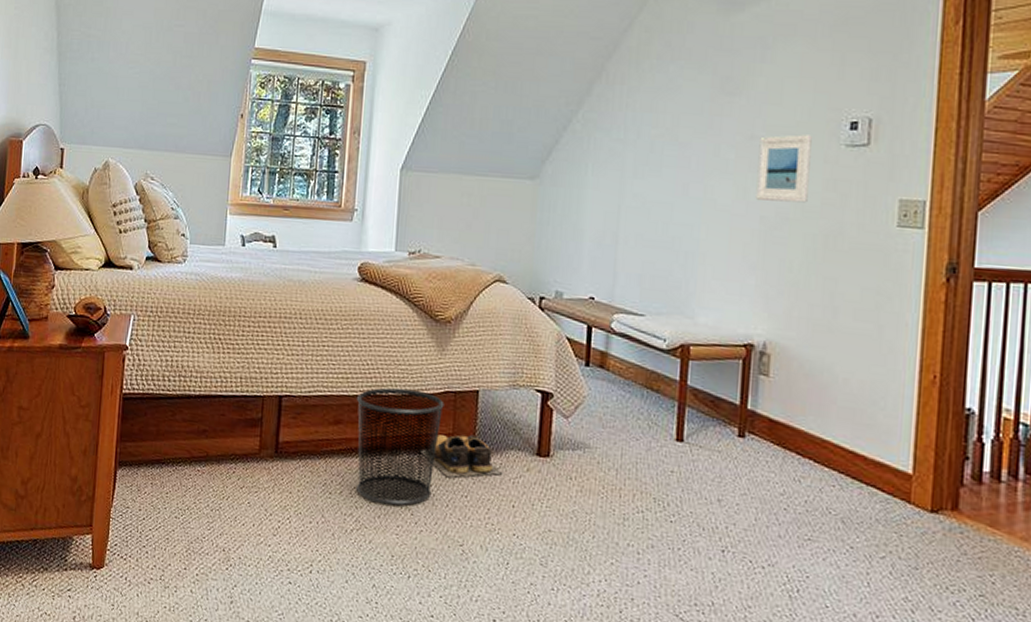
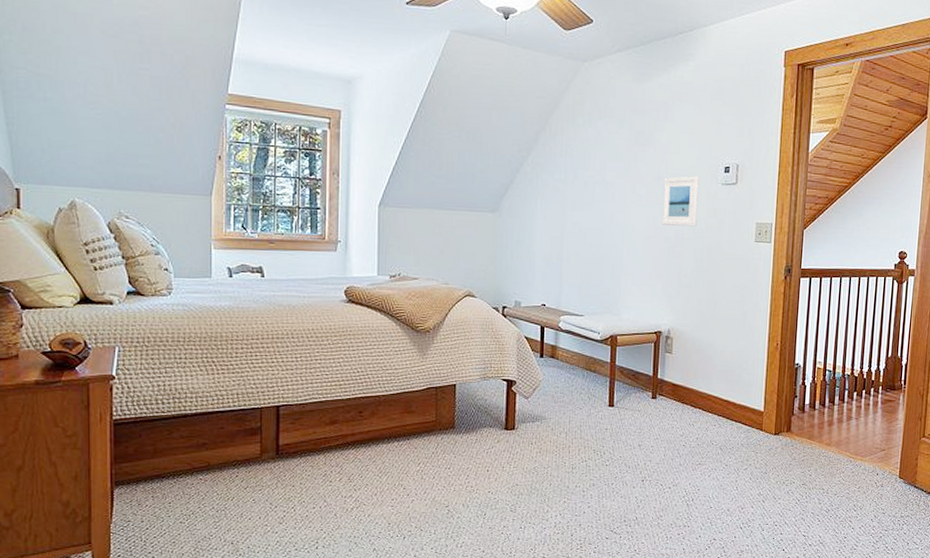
waste bin: present [356,387,444,506] -> none [349,388,427,484]
shoes: present [420,434,502,478] -> none [409,419,477,455]

